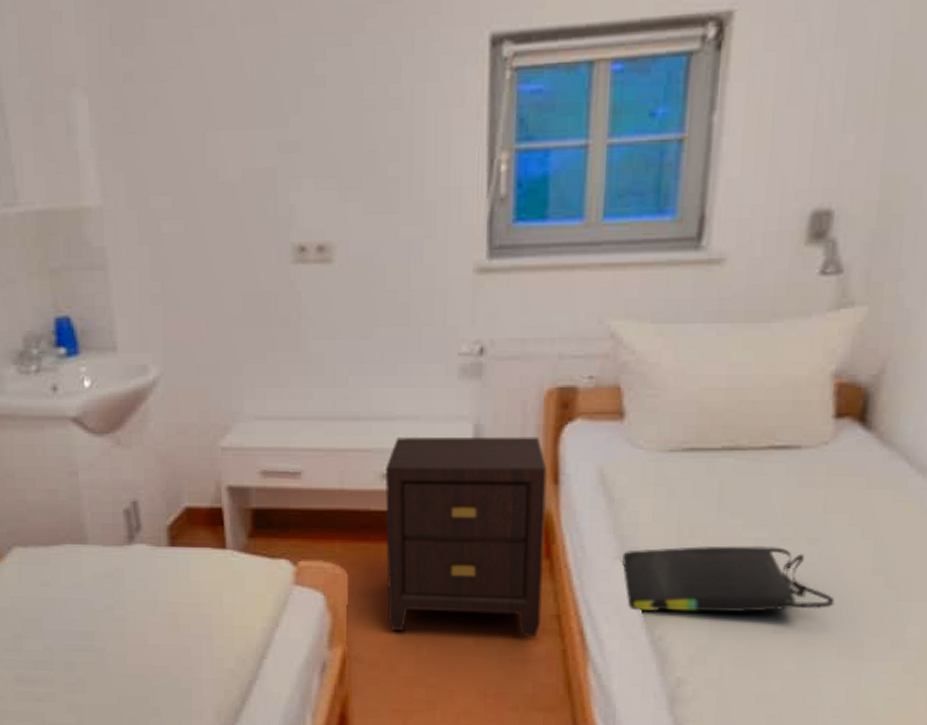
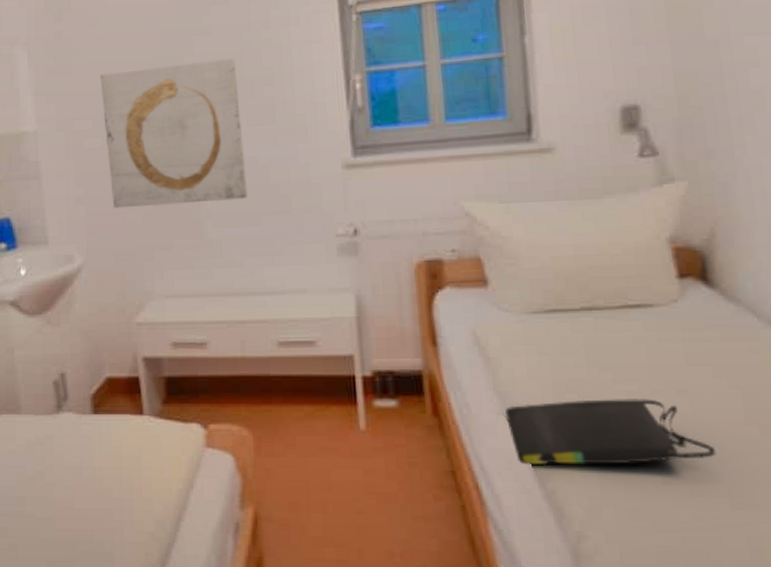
wall art: none [182,121,358,311] -> present [100,58,247,209]
nightstand: present [384,436,547,637] -> none [281,304,437,493]

